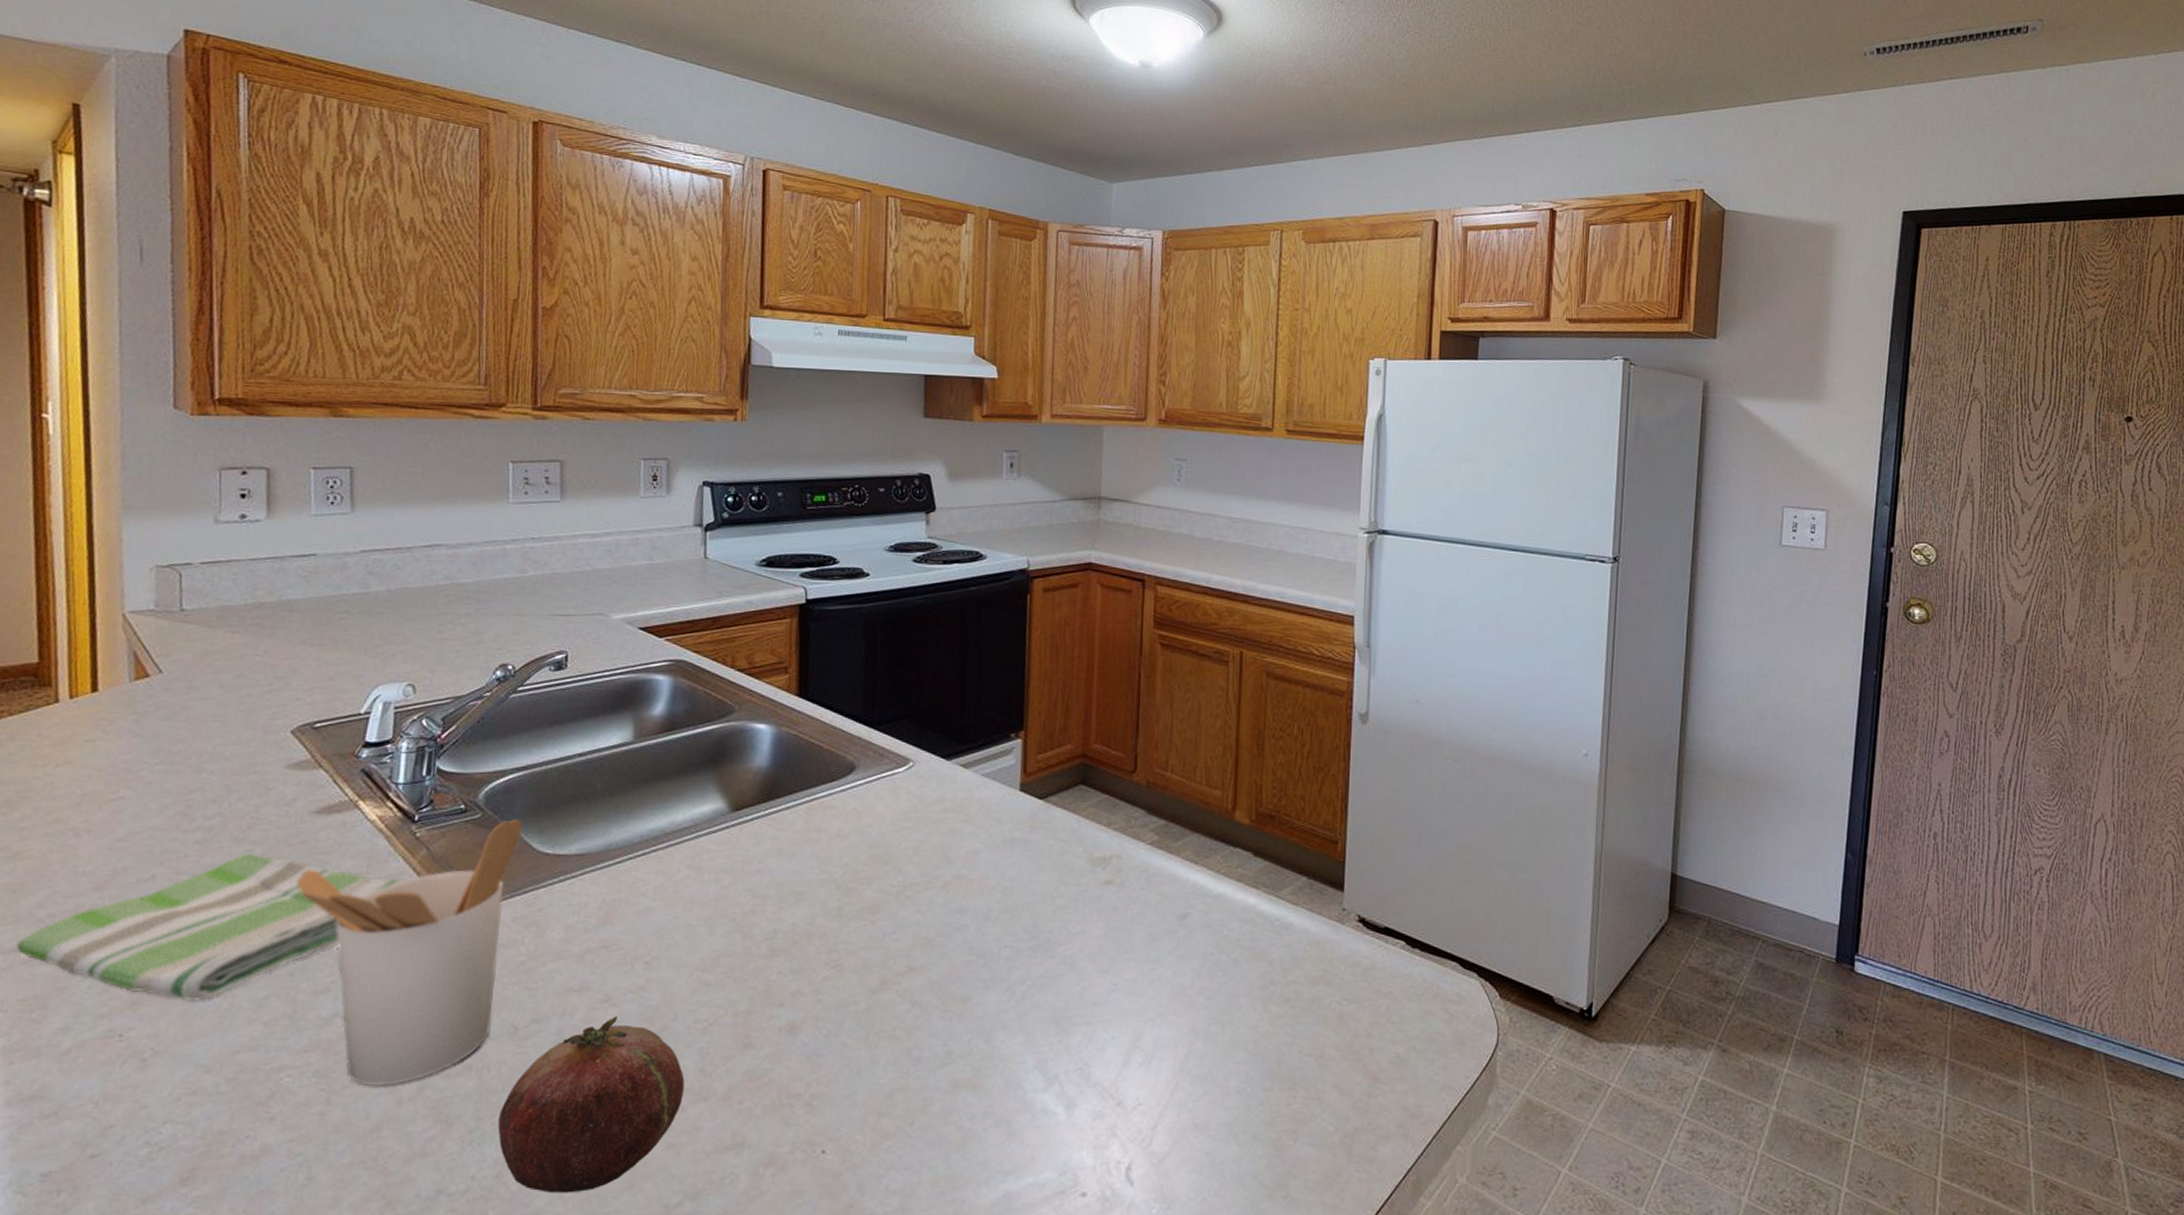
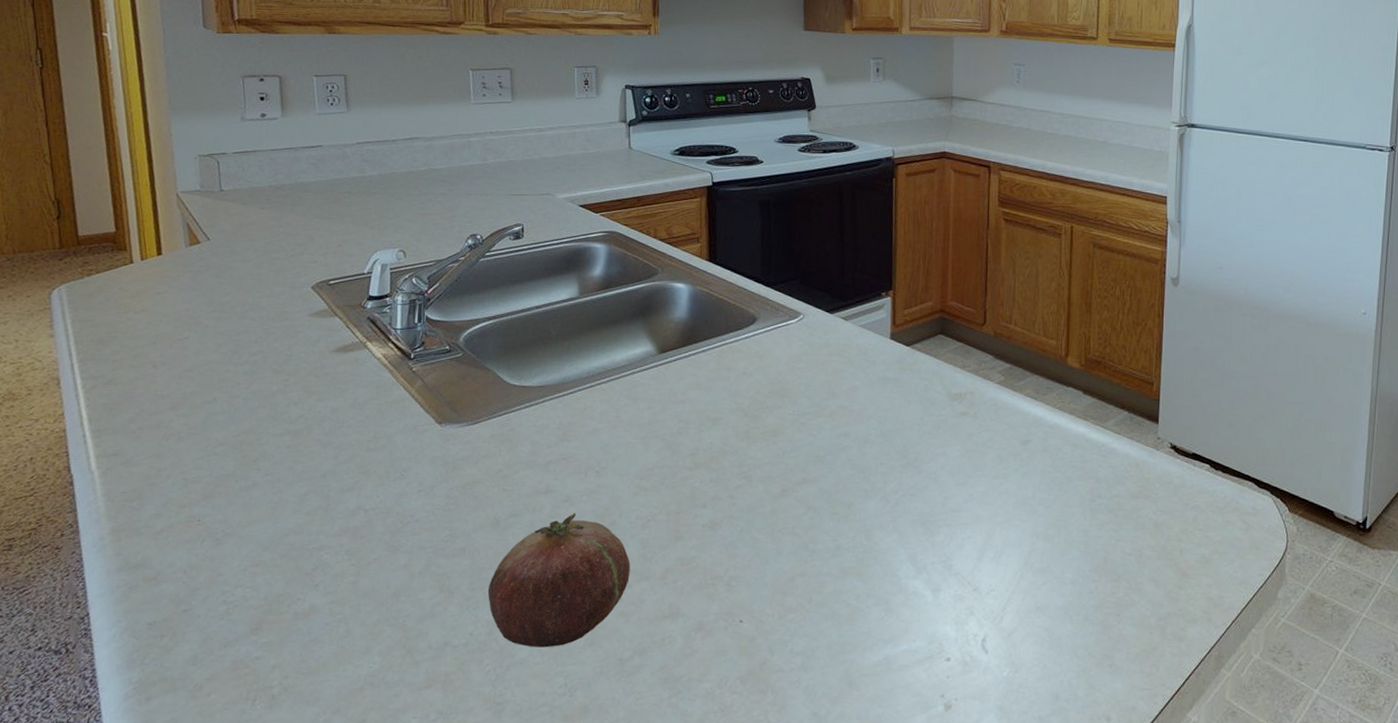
dish towel: present [16,854,406,1003] -> none [116,383,407,497]
utensil holder: present [297,820,524,1087] -> none [324,358,496,564]

